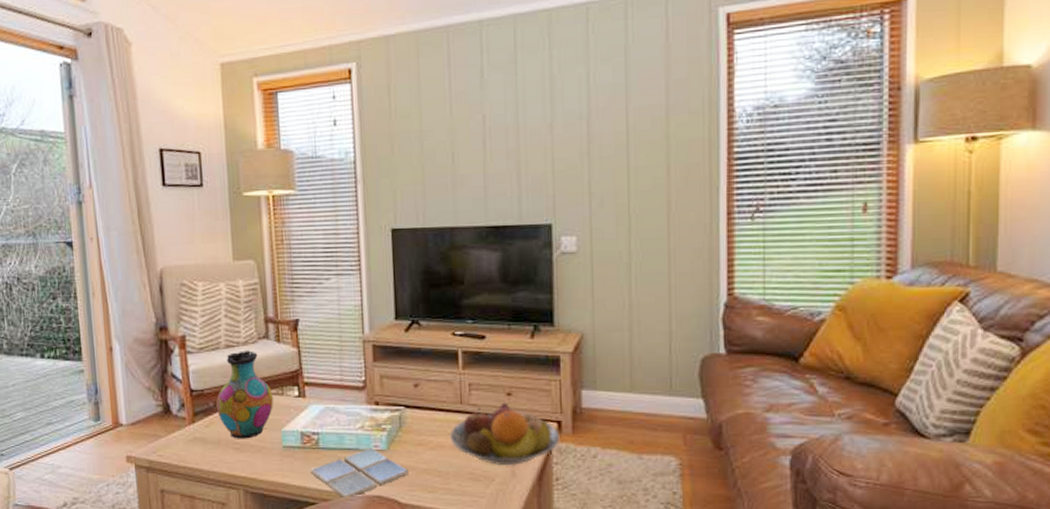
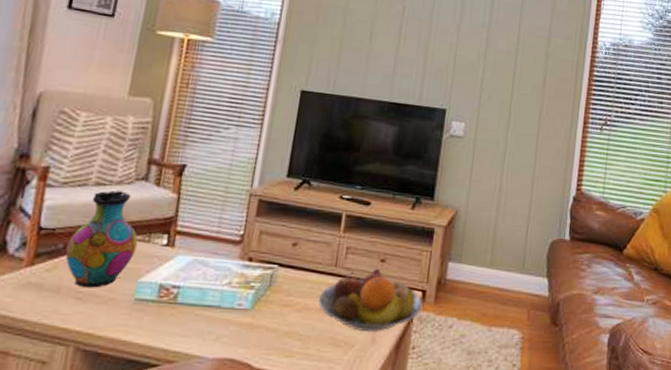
drink coaster: present [311,447,409,500] -> none [161,305,269,363]

